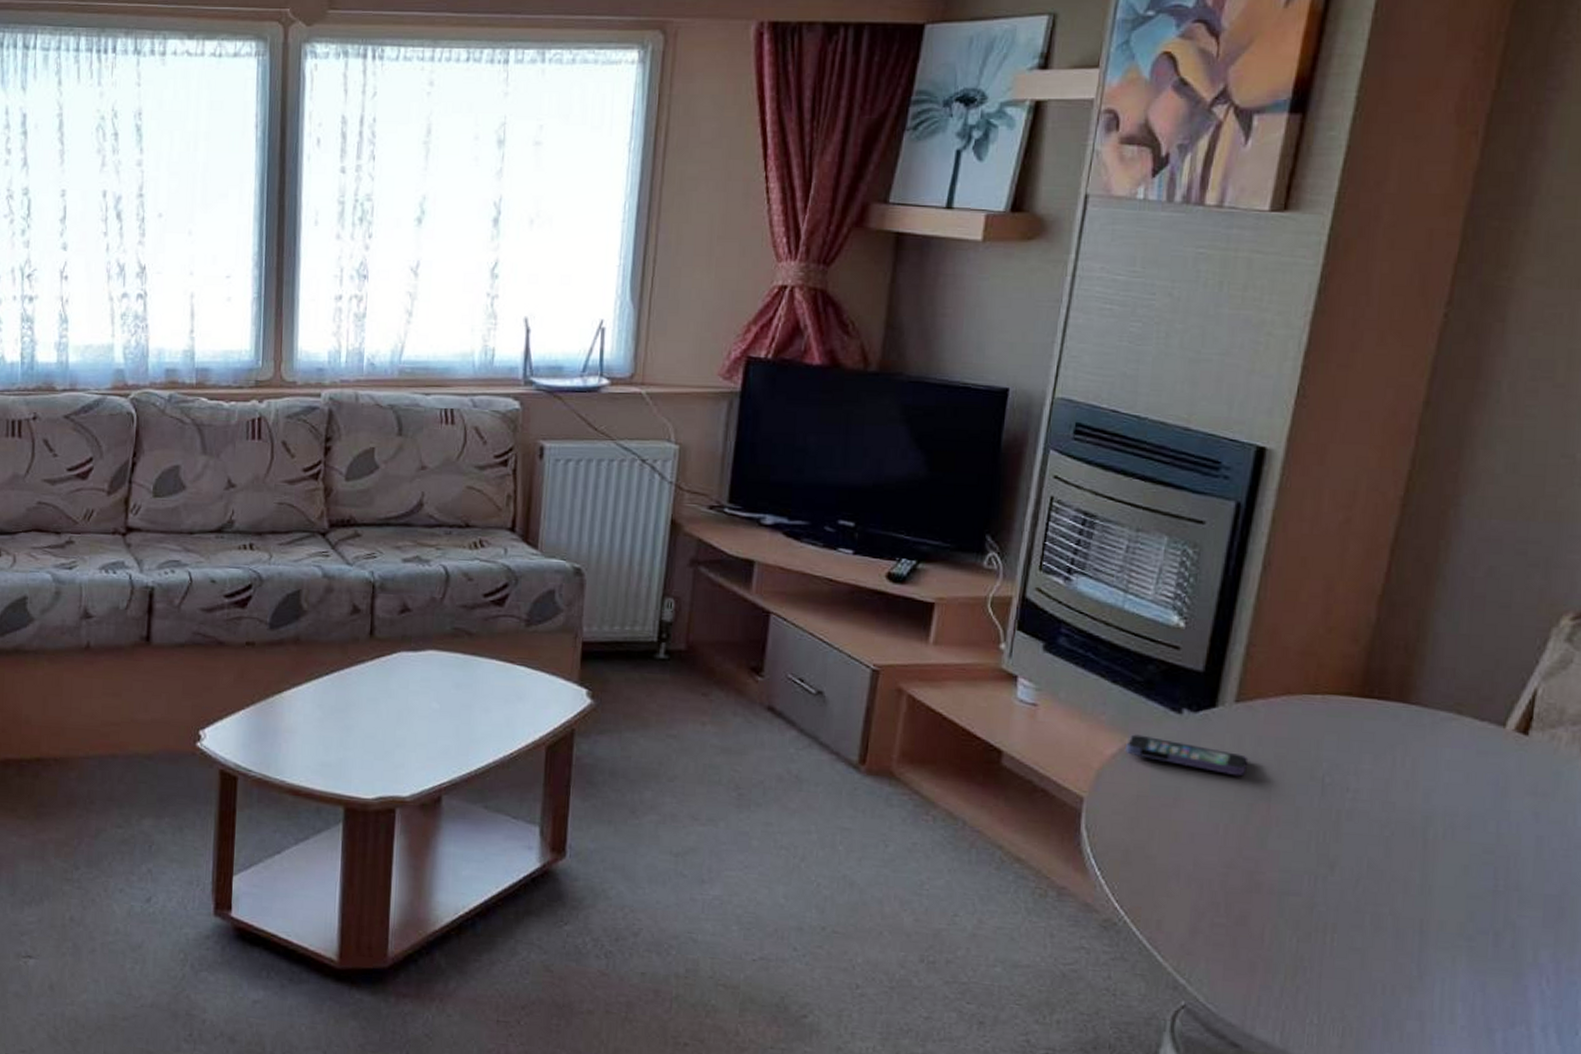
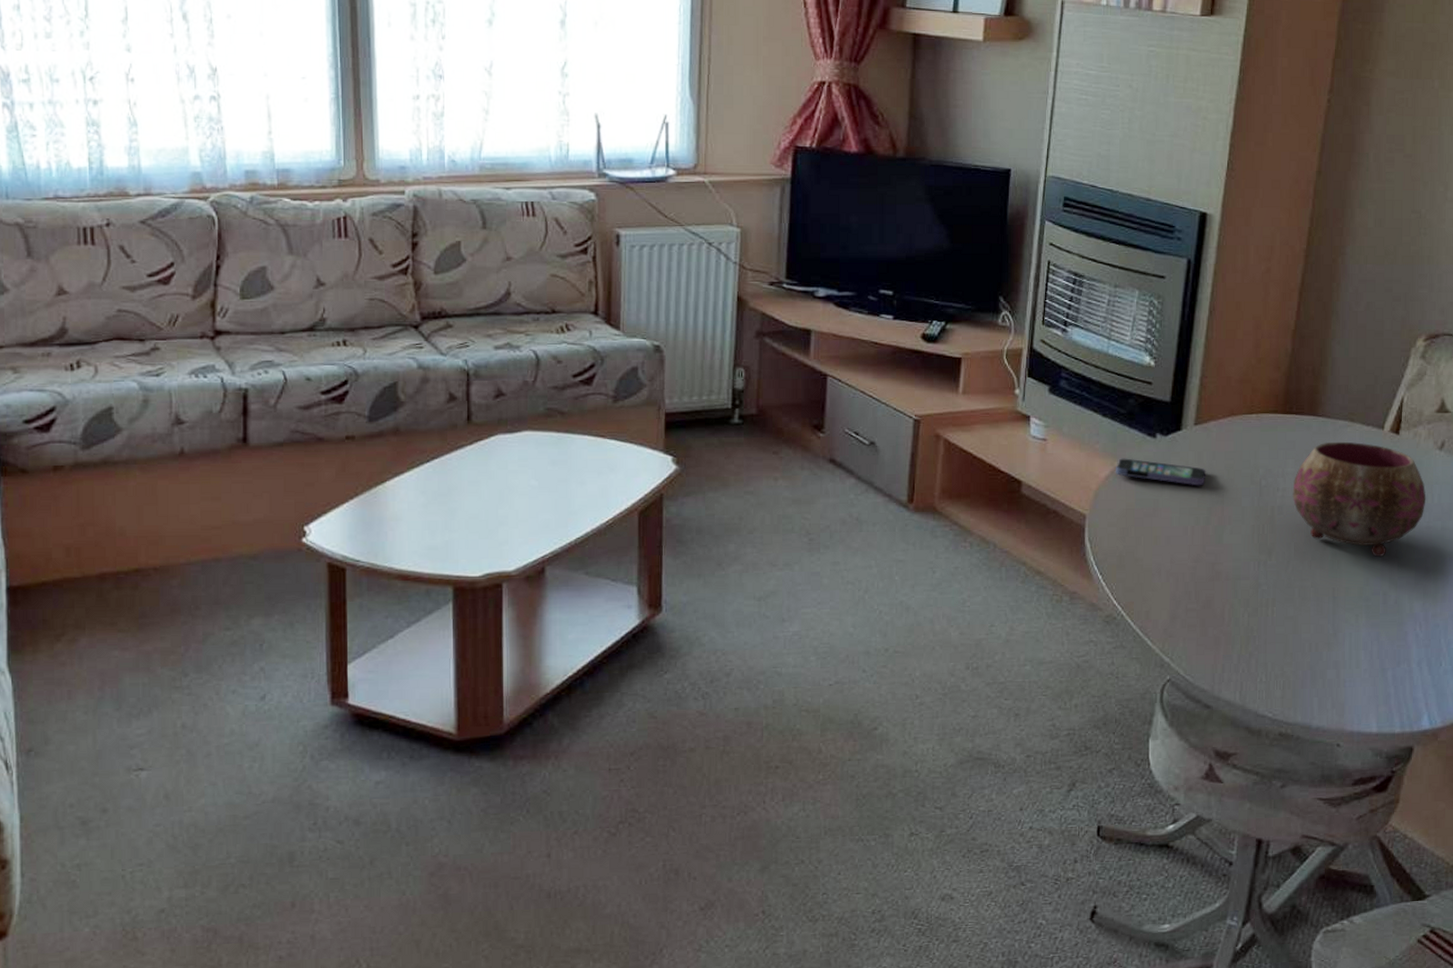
bowl: none [1368,737,1566,888] -> present [1292,441,1426,558]

